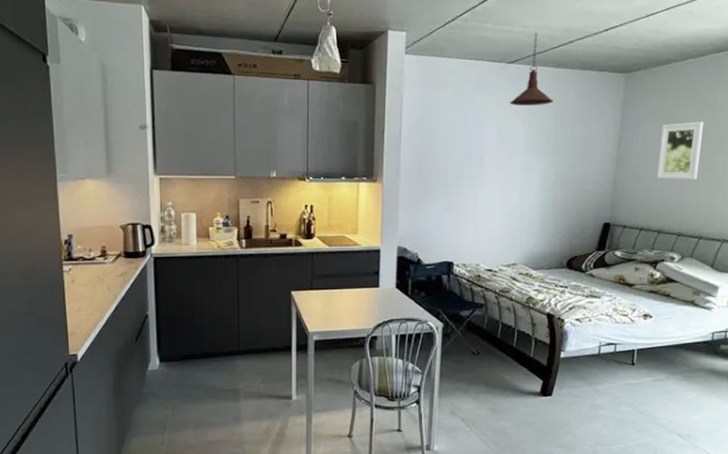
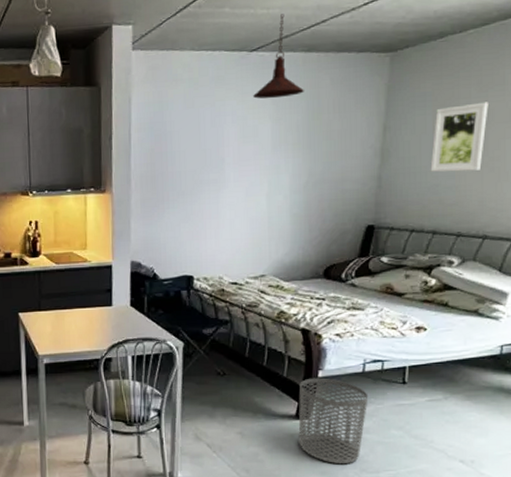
waste bin: none [542,358,603,438] -> present [298,377,369,465]

